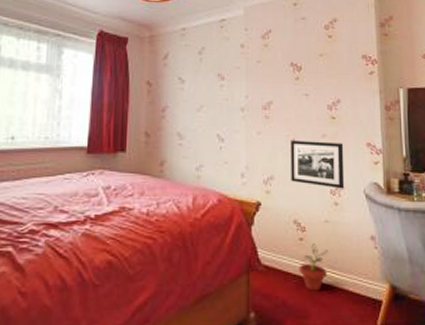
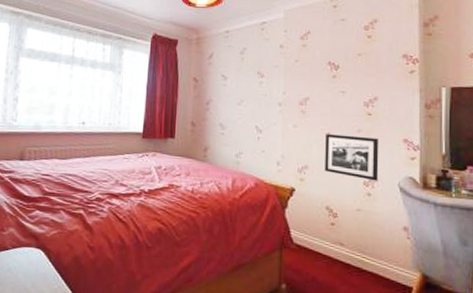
potted plant: present [298,244,328,291] -> none [329,229,359,272]

